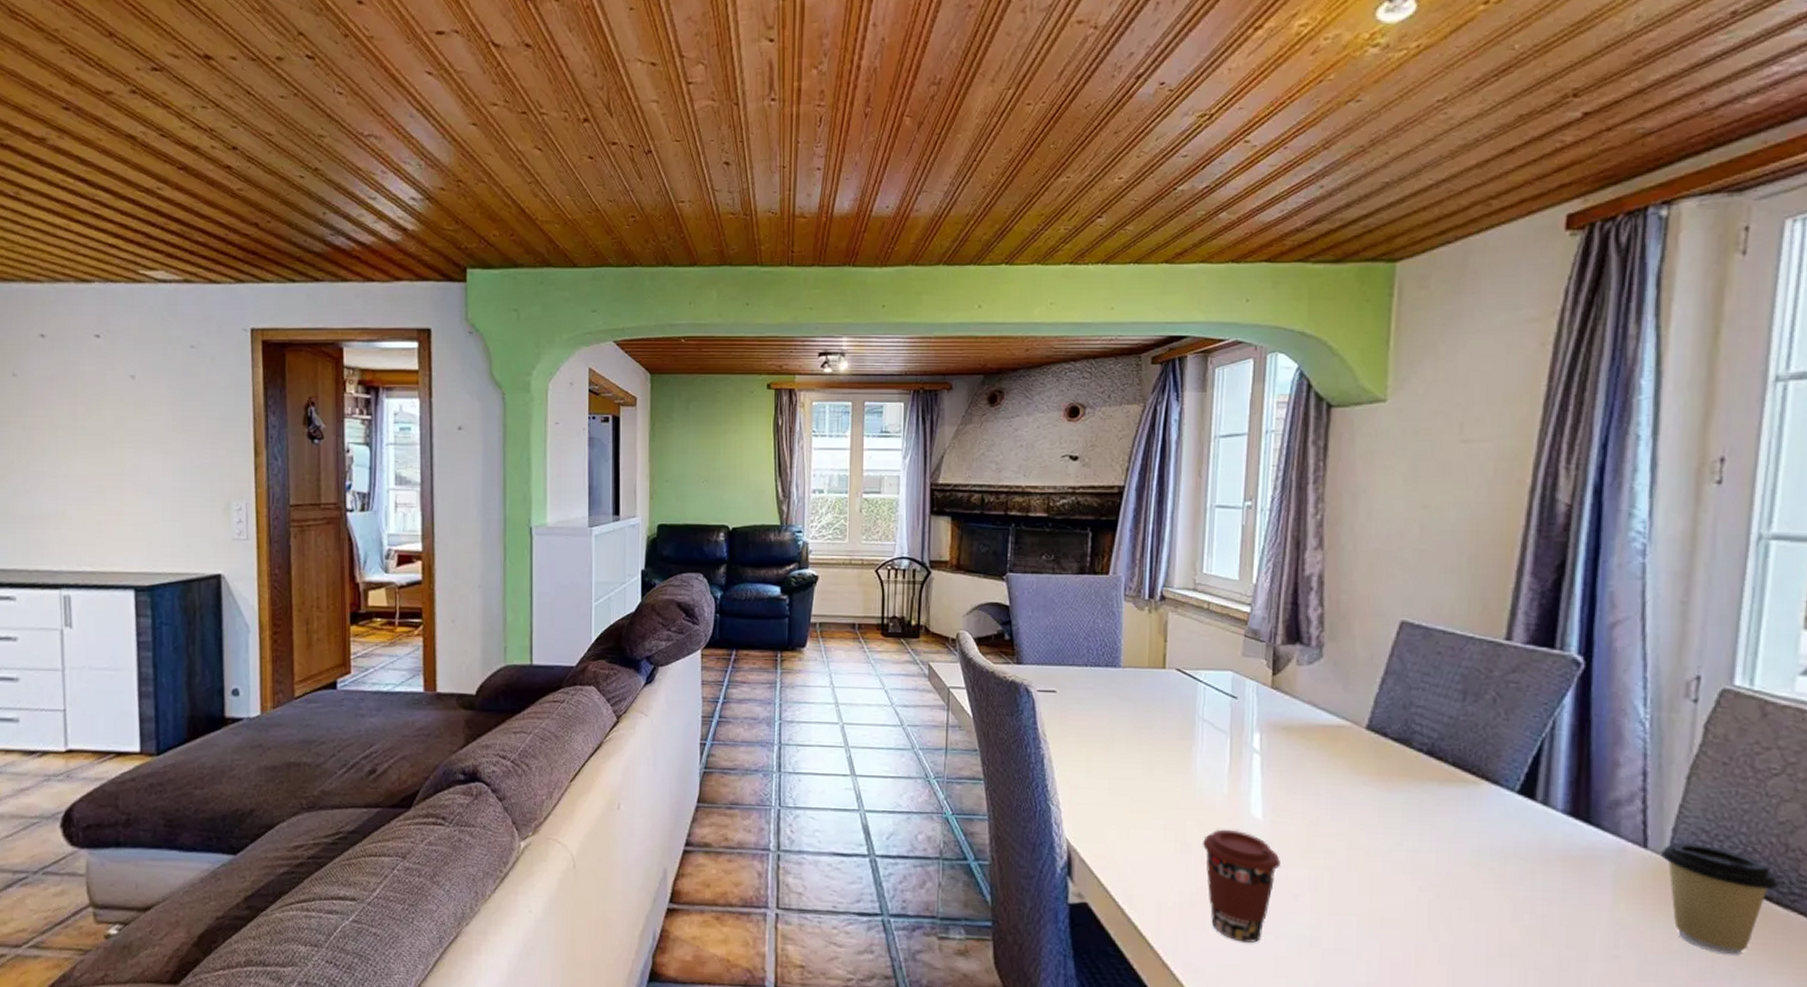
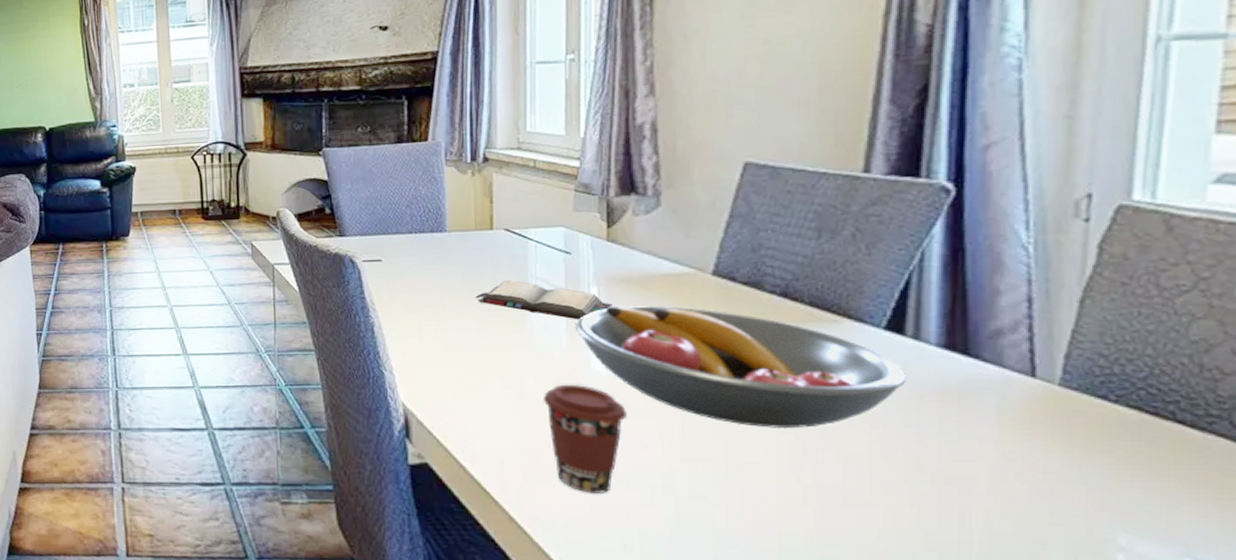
hardback book: none [1145,721,1273,766] -> present [476,280,613,320]
fruit bowl: none [1238,753,1535,887] -> present [576,306,906,429]
coffee cup: present [1661,842,1778,955] -> none [1052,368,1192,483]

